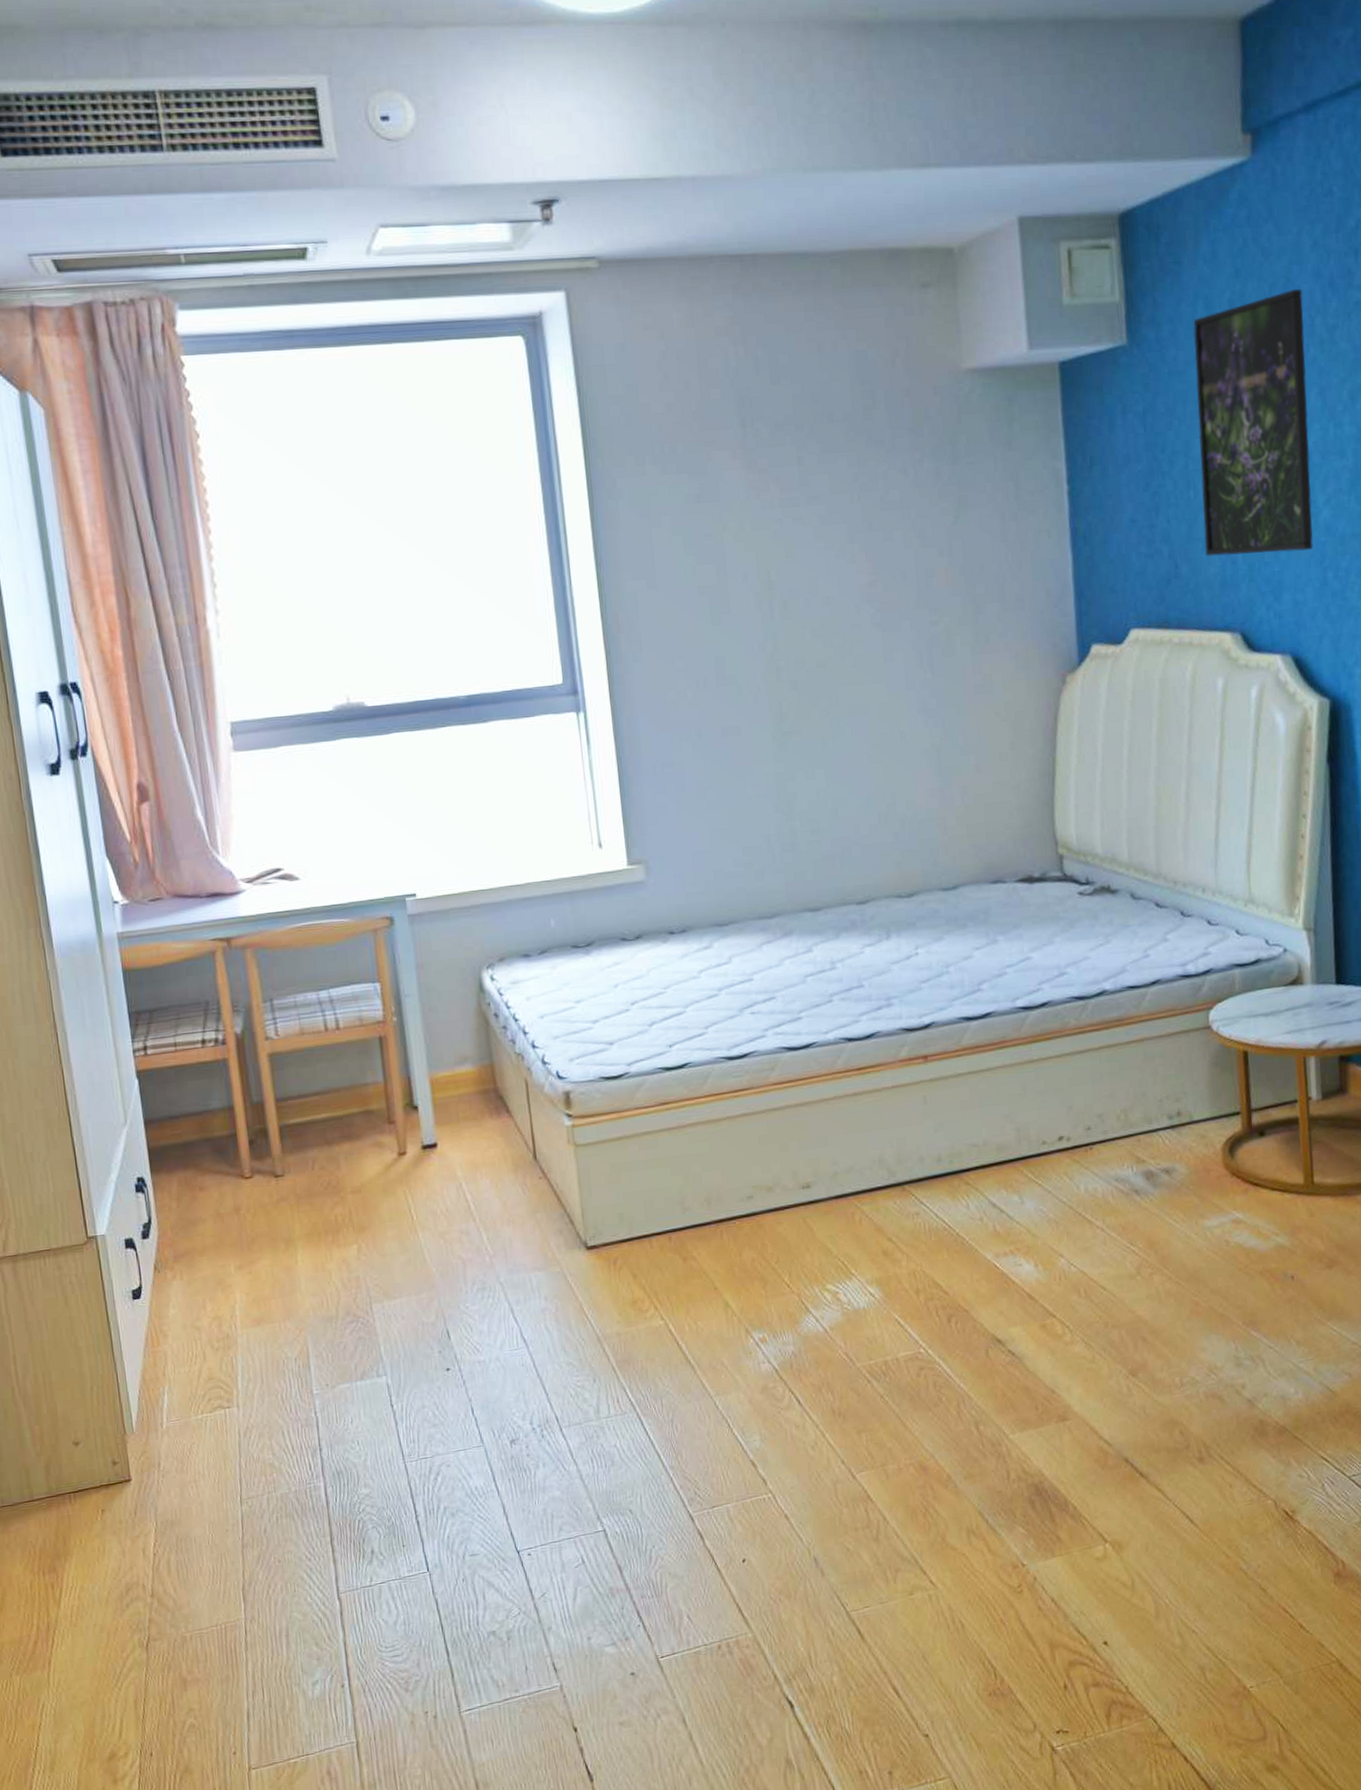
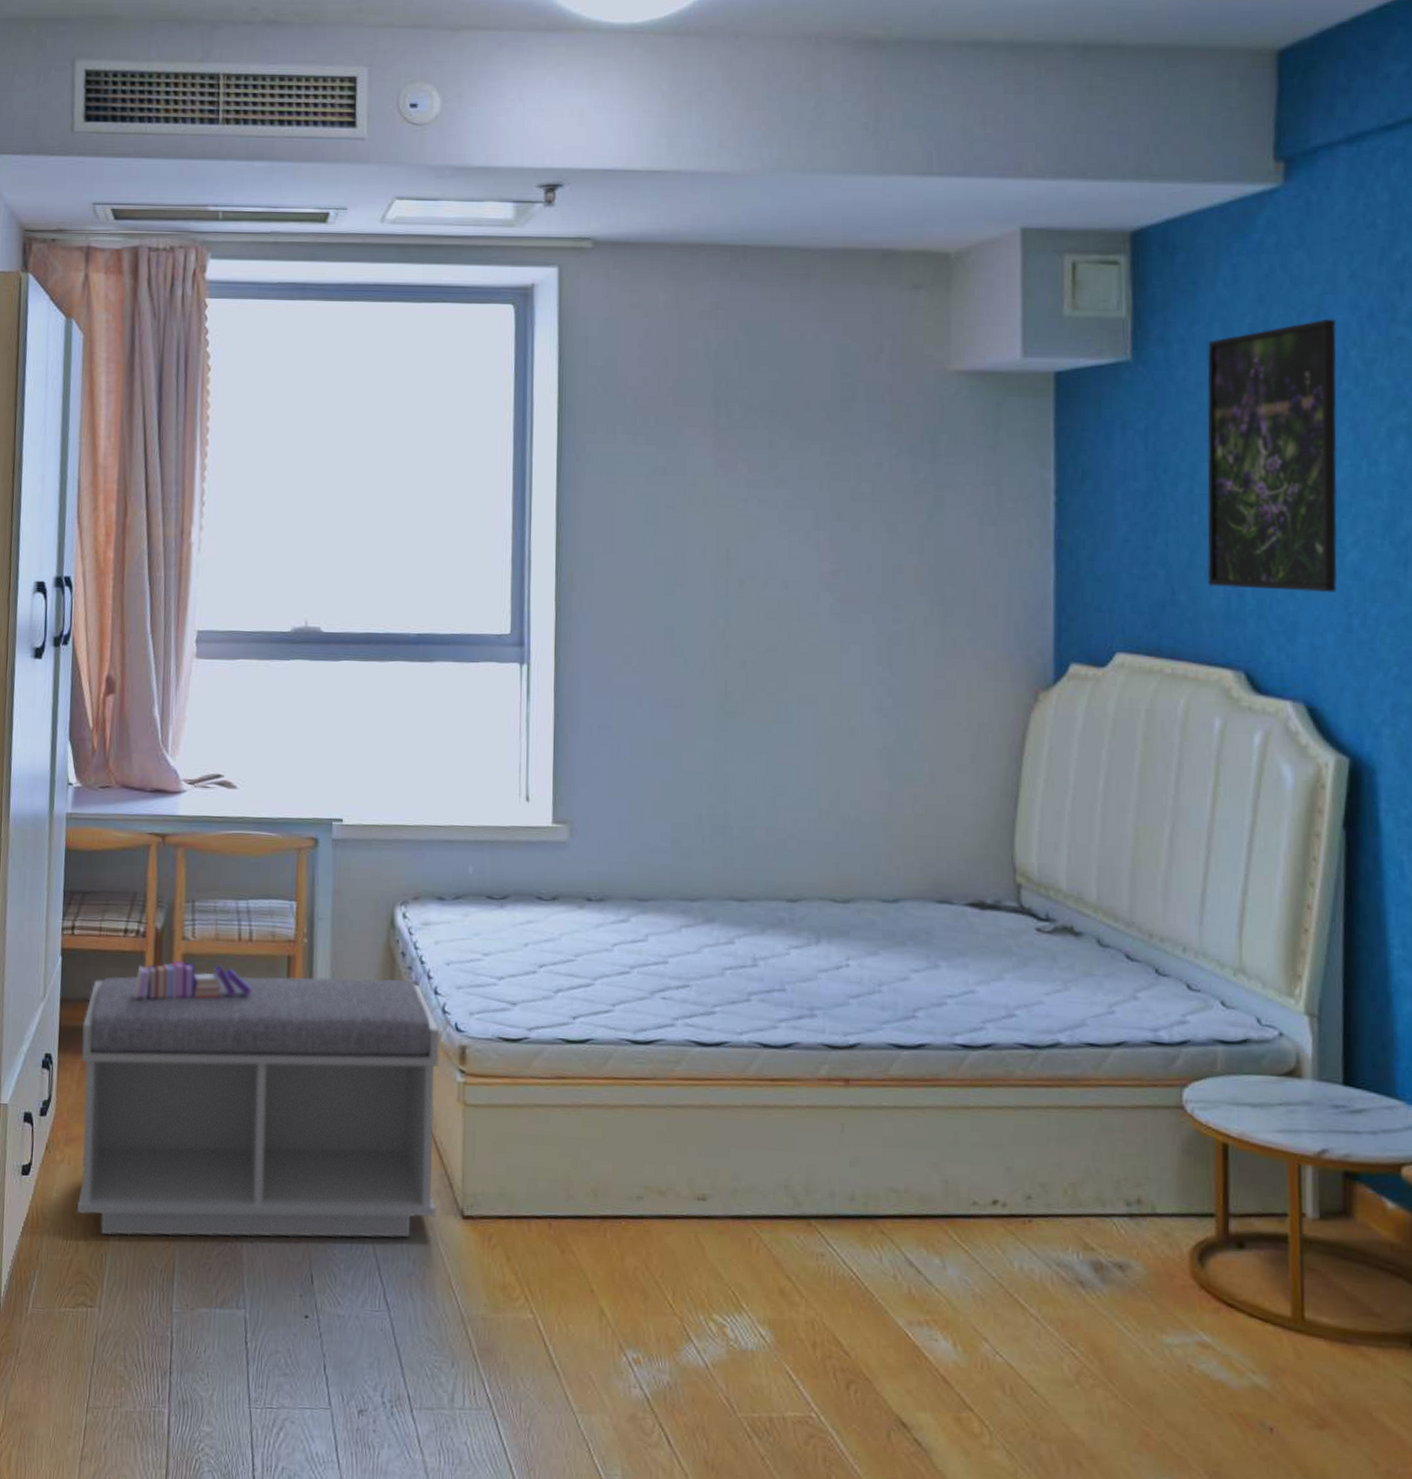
bench: none [172,1040,560,1338] -> present [76,976,440,1238]
books: none [222,1057,348,1107] -> present [133,960,253,1000]

